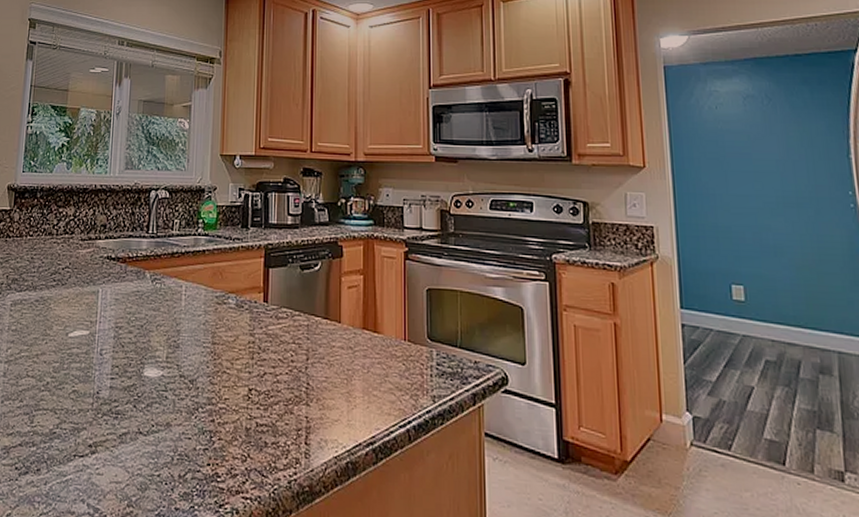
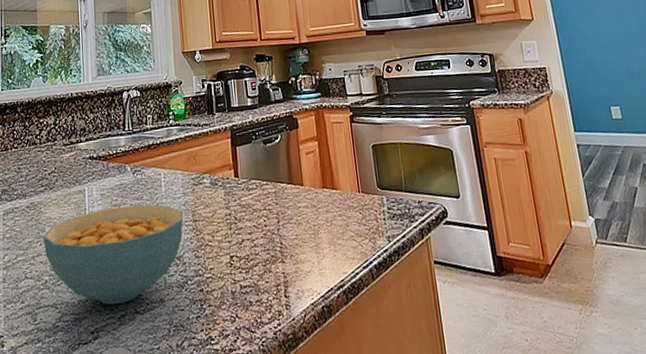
cereal bowl: none [49,315,202,420] -> present [42,204,184,305]

